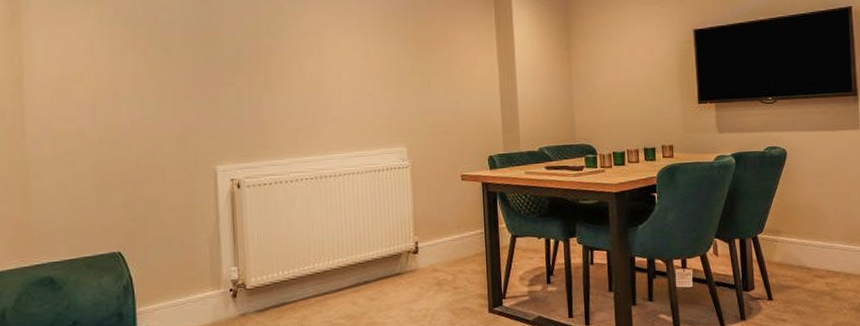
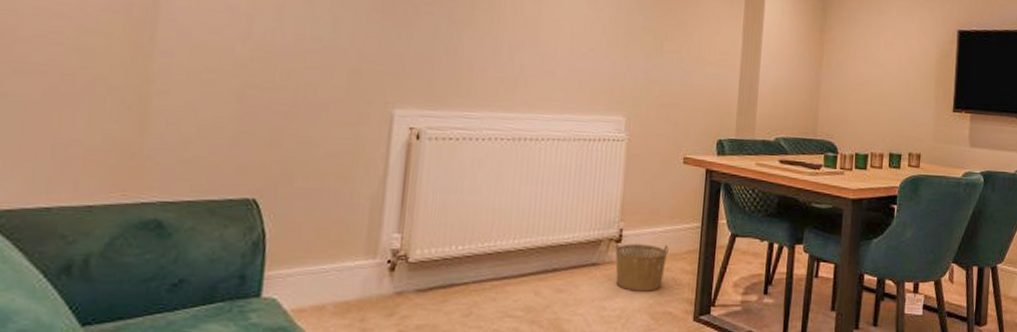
basket: none [413,251,459,293] -> present [615,243,669,292]

